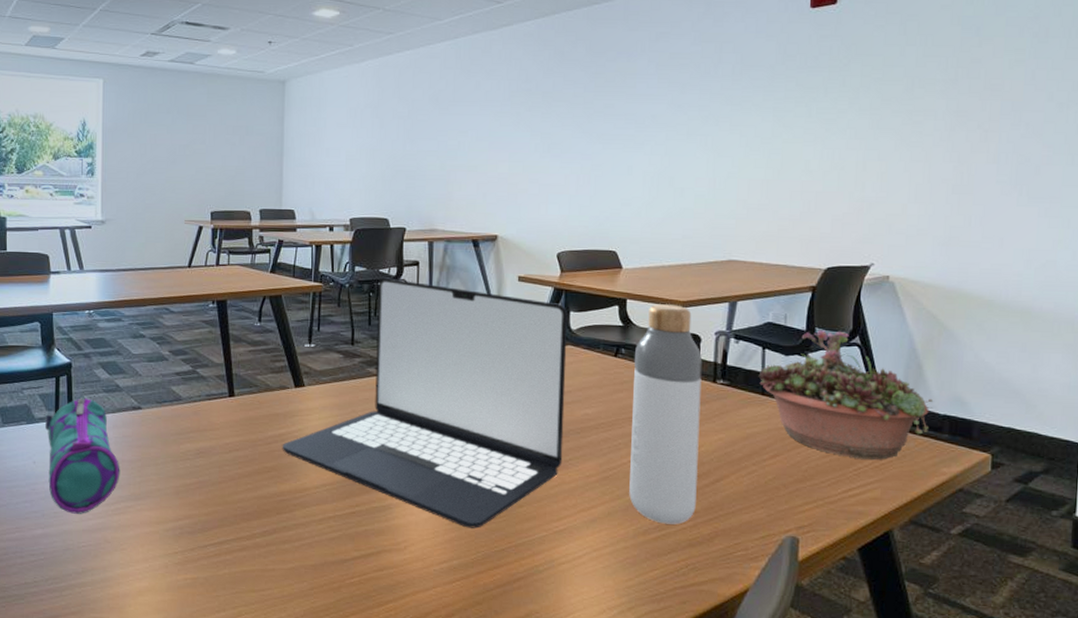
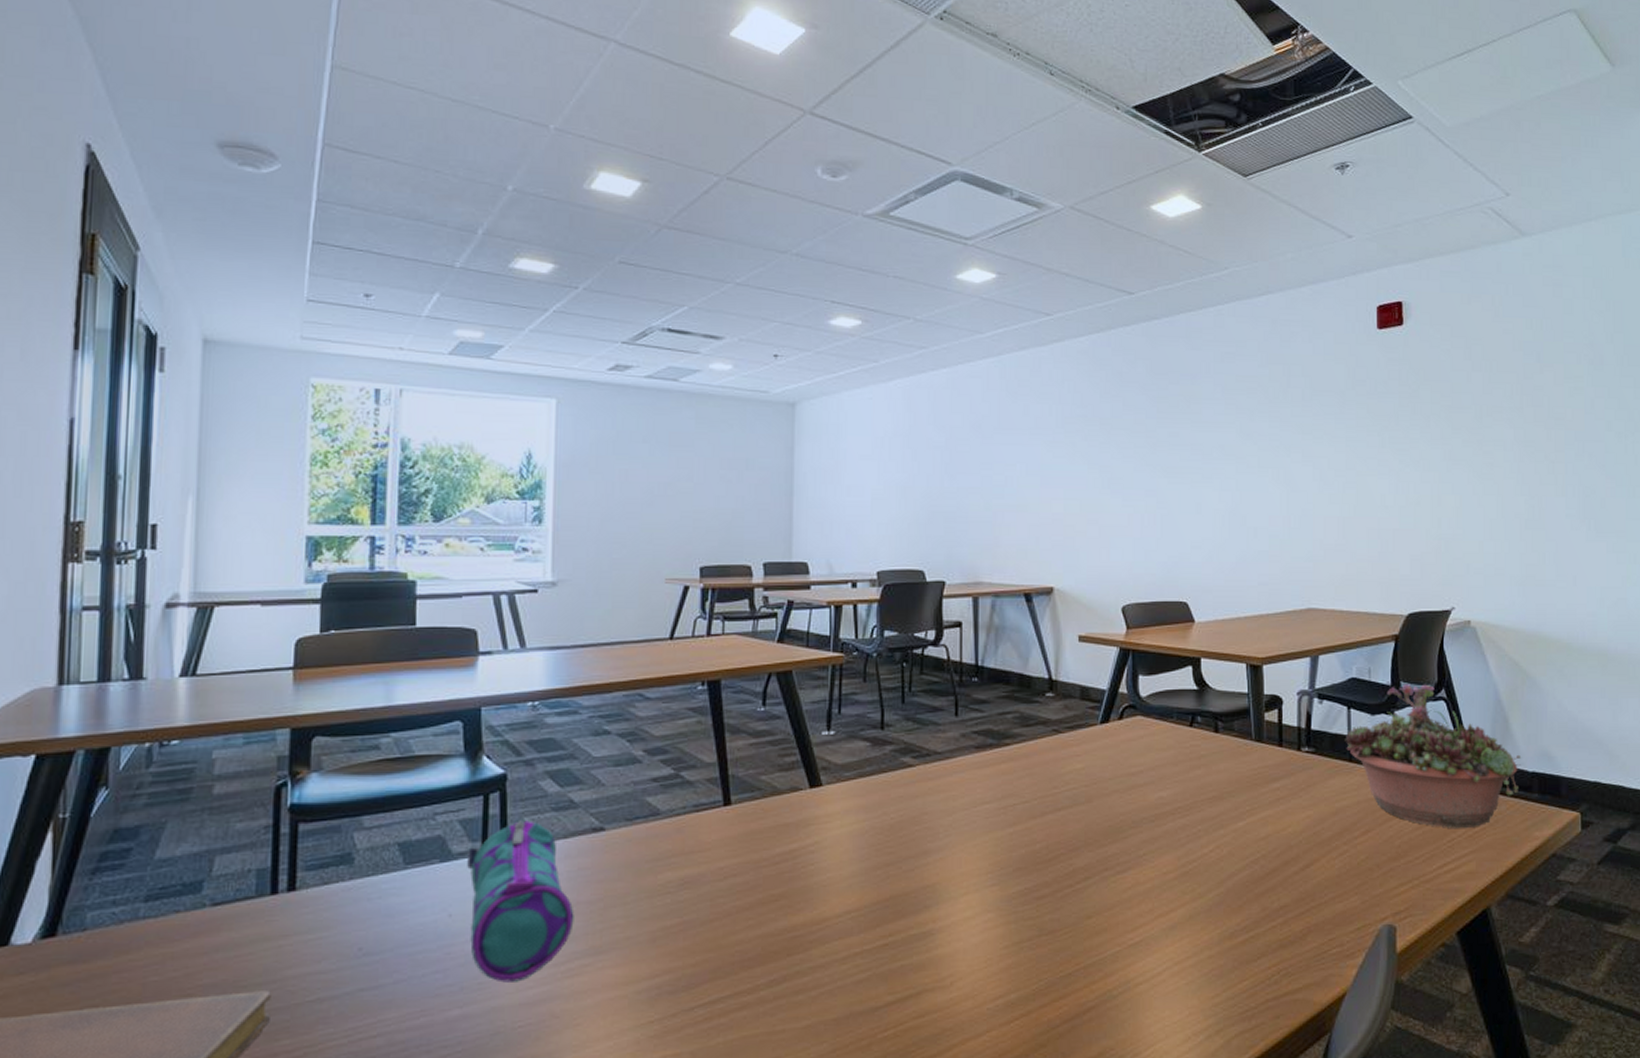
laptop: present [282,277,568,529] -> none [793,643,1137,951]
bottle: present [629,304,703,525] -> none [1212,662,1285,924]

